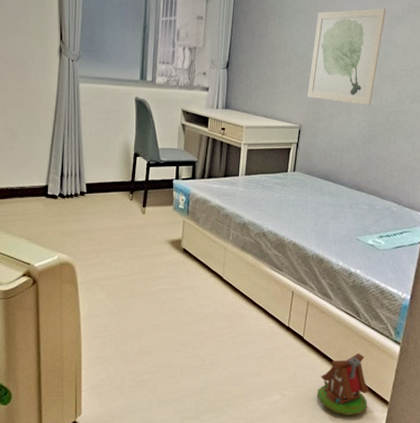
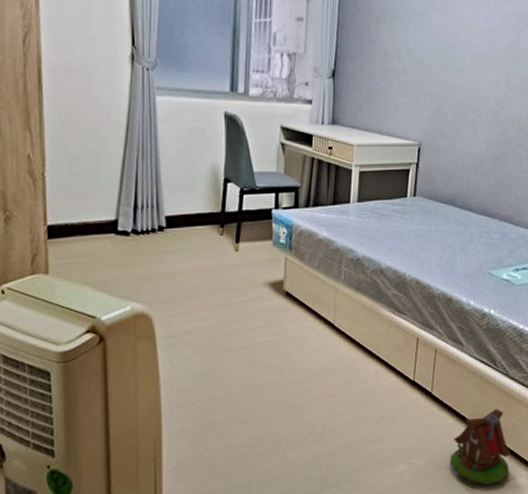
wall art: present [308,8,386,106] -> none [427,9,512,119]

